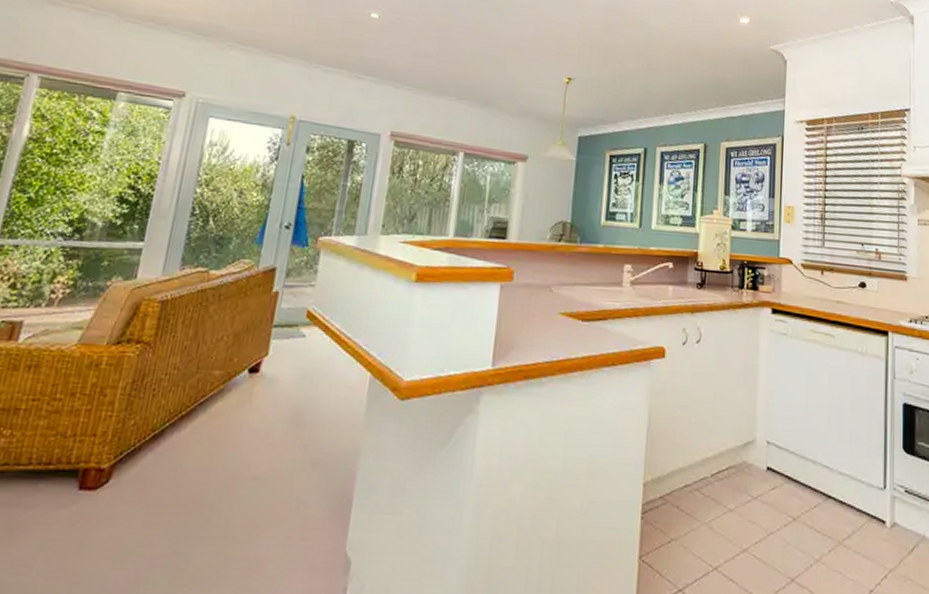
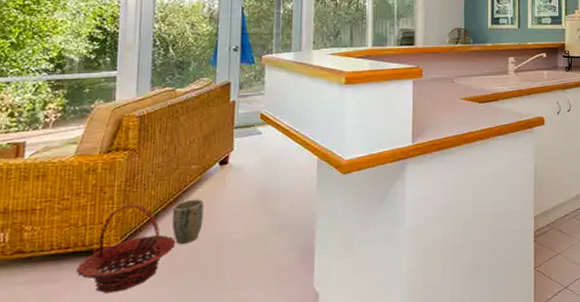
basket: none [53,414,181,531] -> present [75,204,176,294]
plant pot: none [179,414,223,474] -> present [172,199,204,244]

